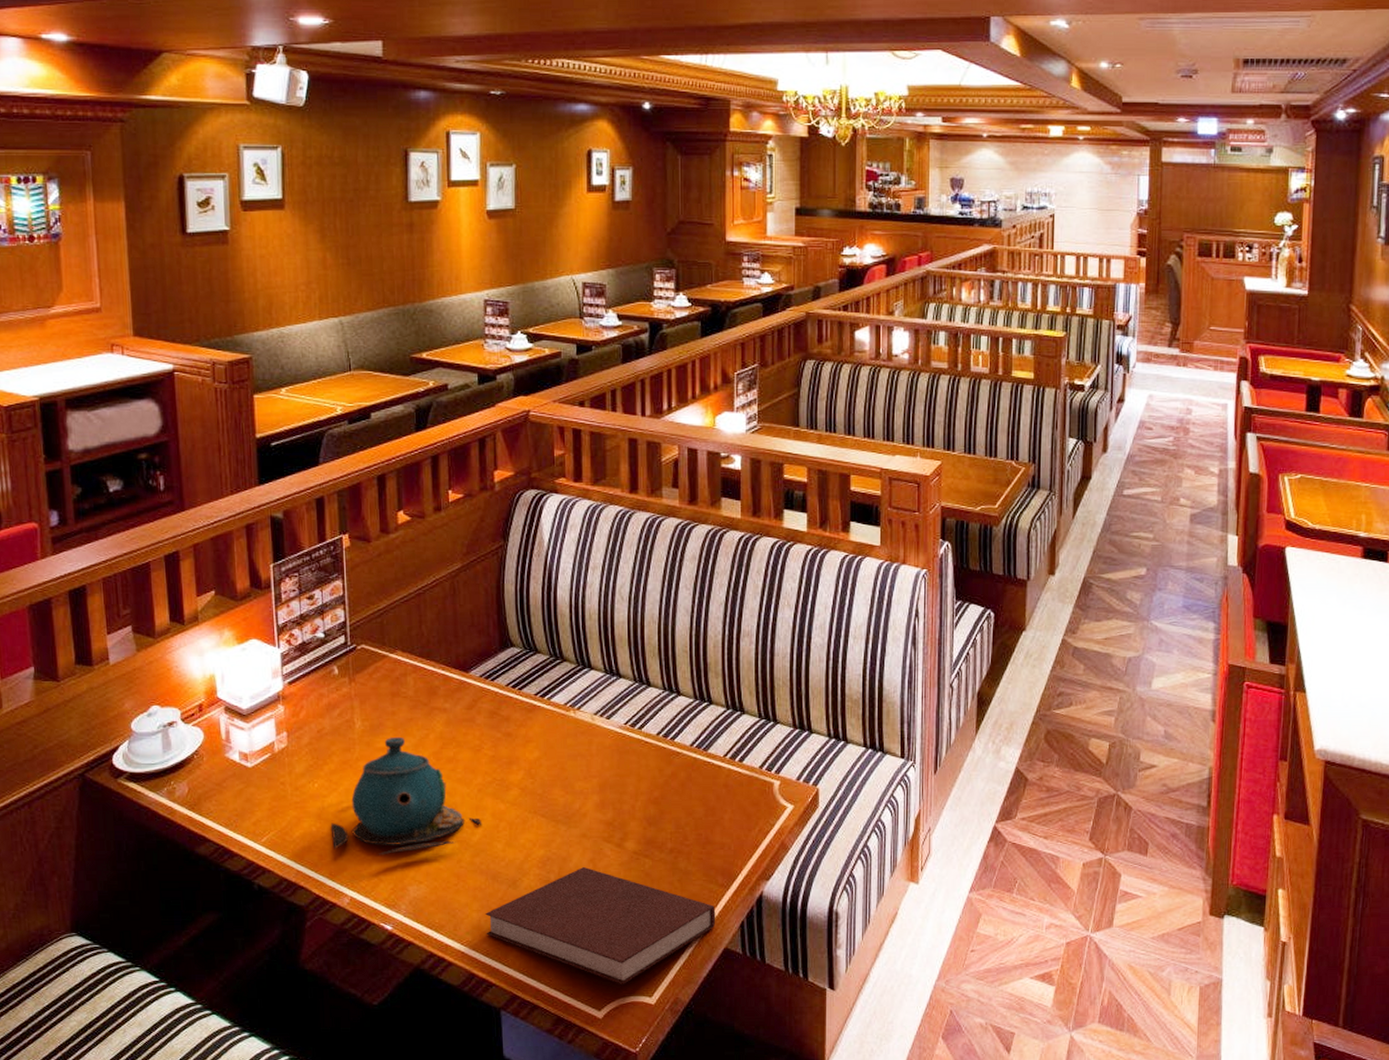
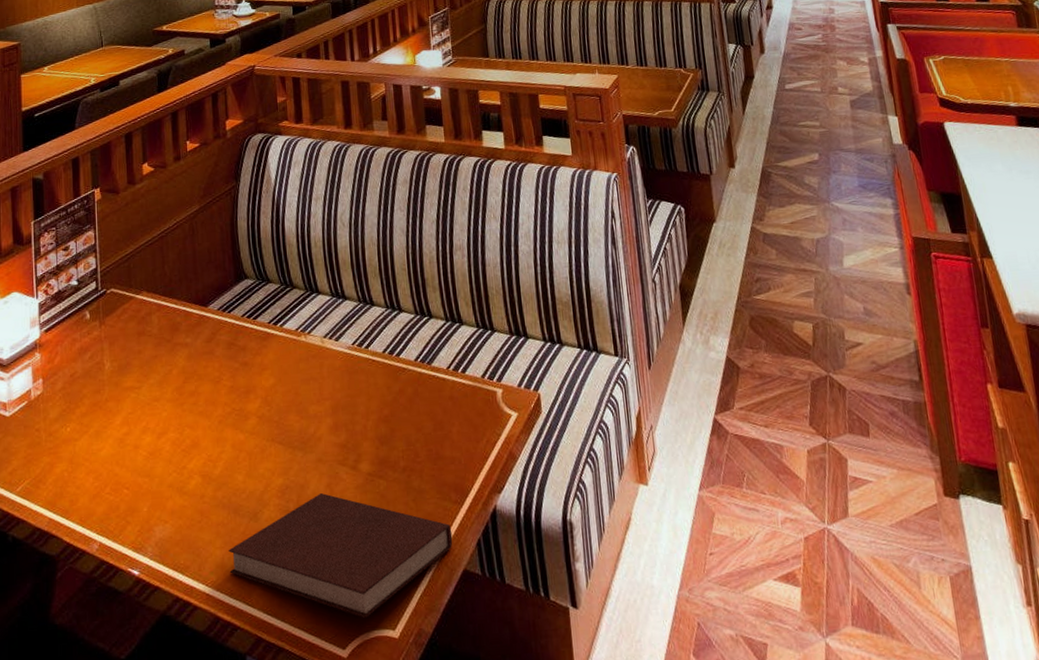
teapot: present [331,736,483,855] -> none [82,374,224,497]

